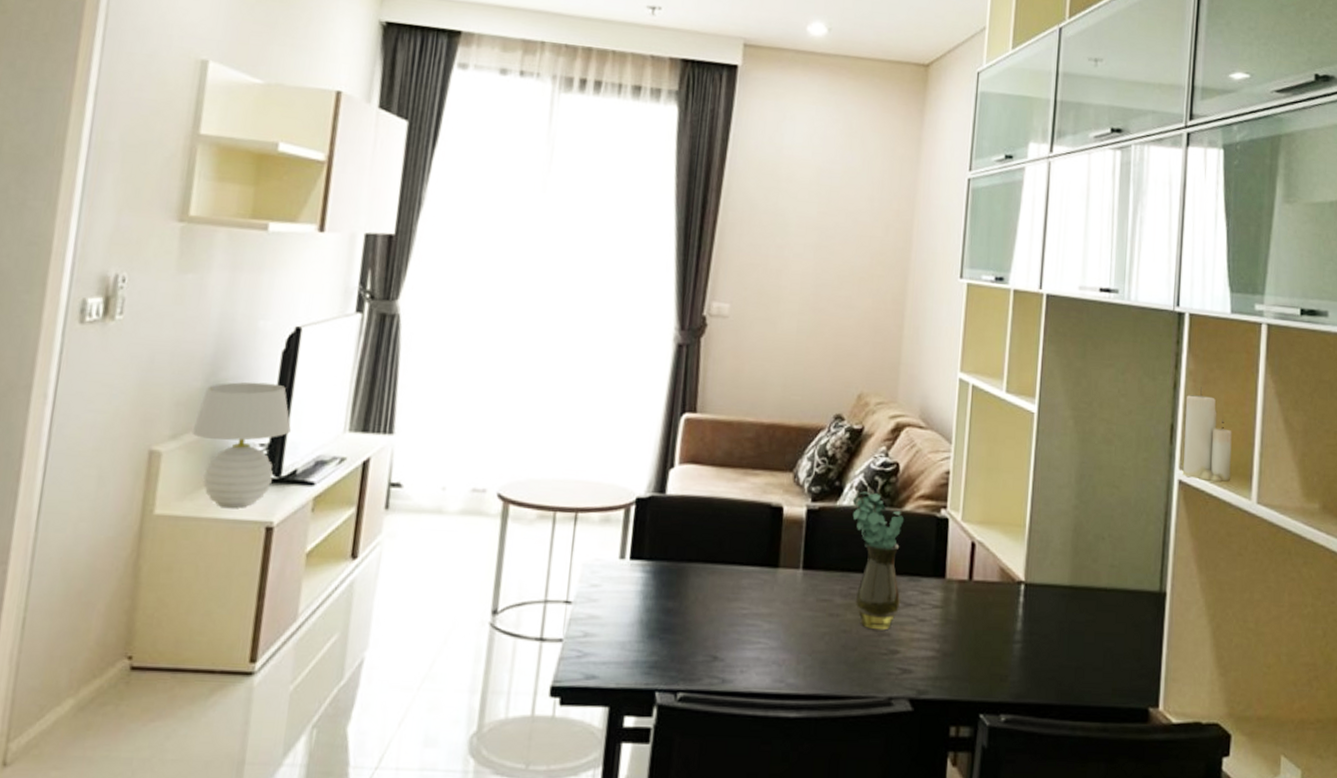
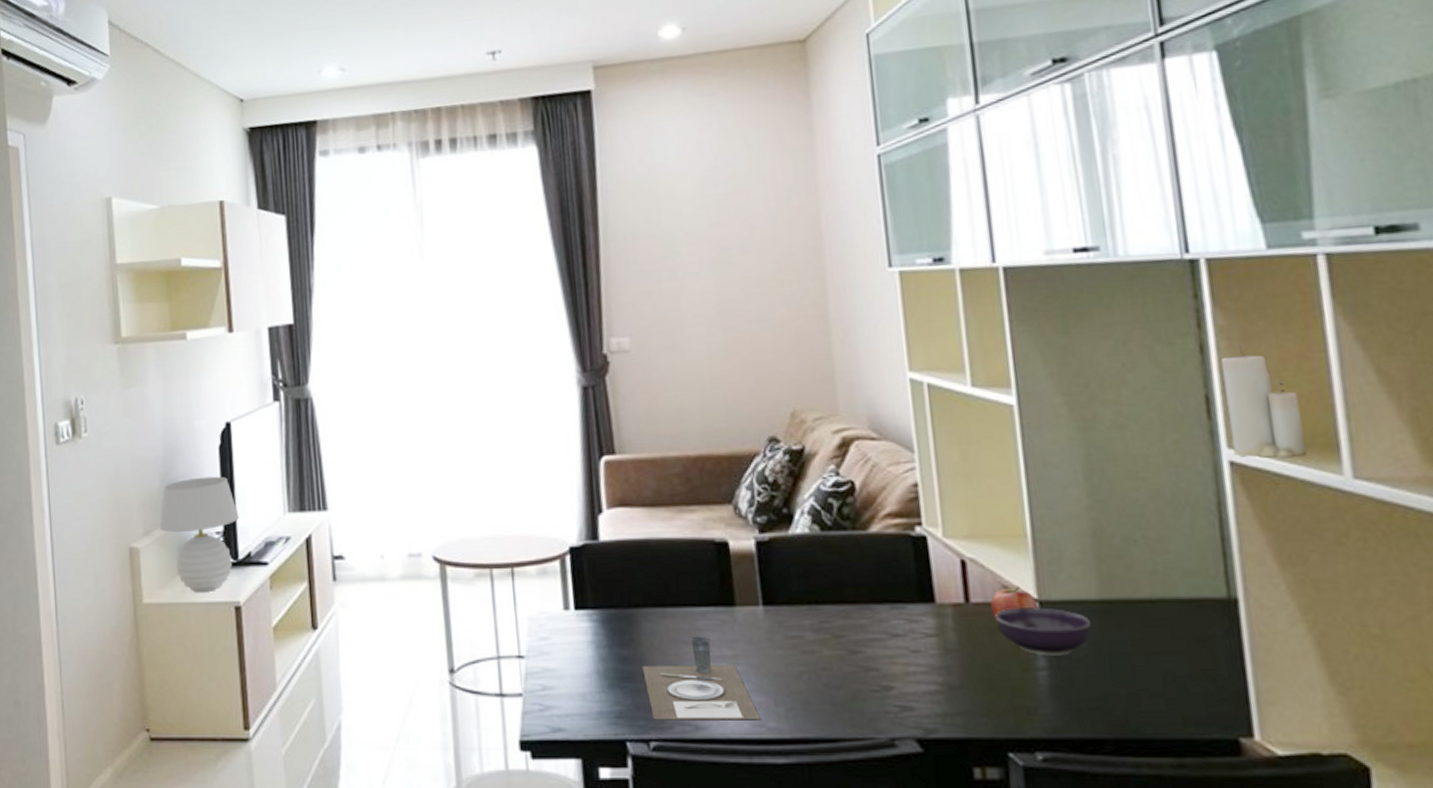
place setting: none [683,593,782,676] -> present [642,636,760,720]
vase: present [852,487,905,630] -> none [806,512,885,665]
fruit: none [988,569,1024,599] -> present [990,586,1039,622]
bowl: none [990,587,1060,631] -> present [995,607,1091,656]

